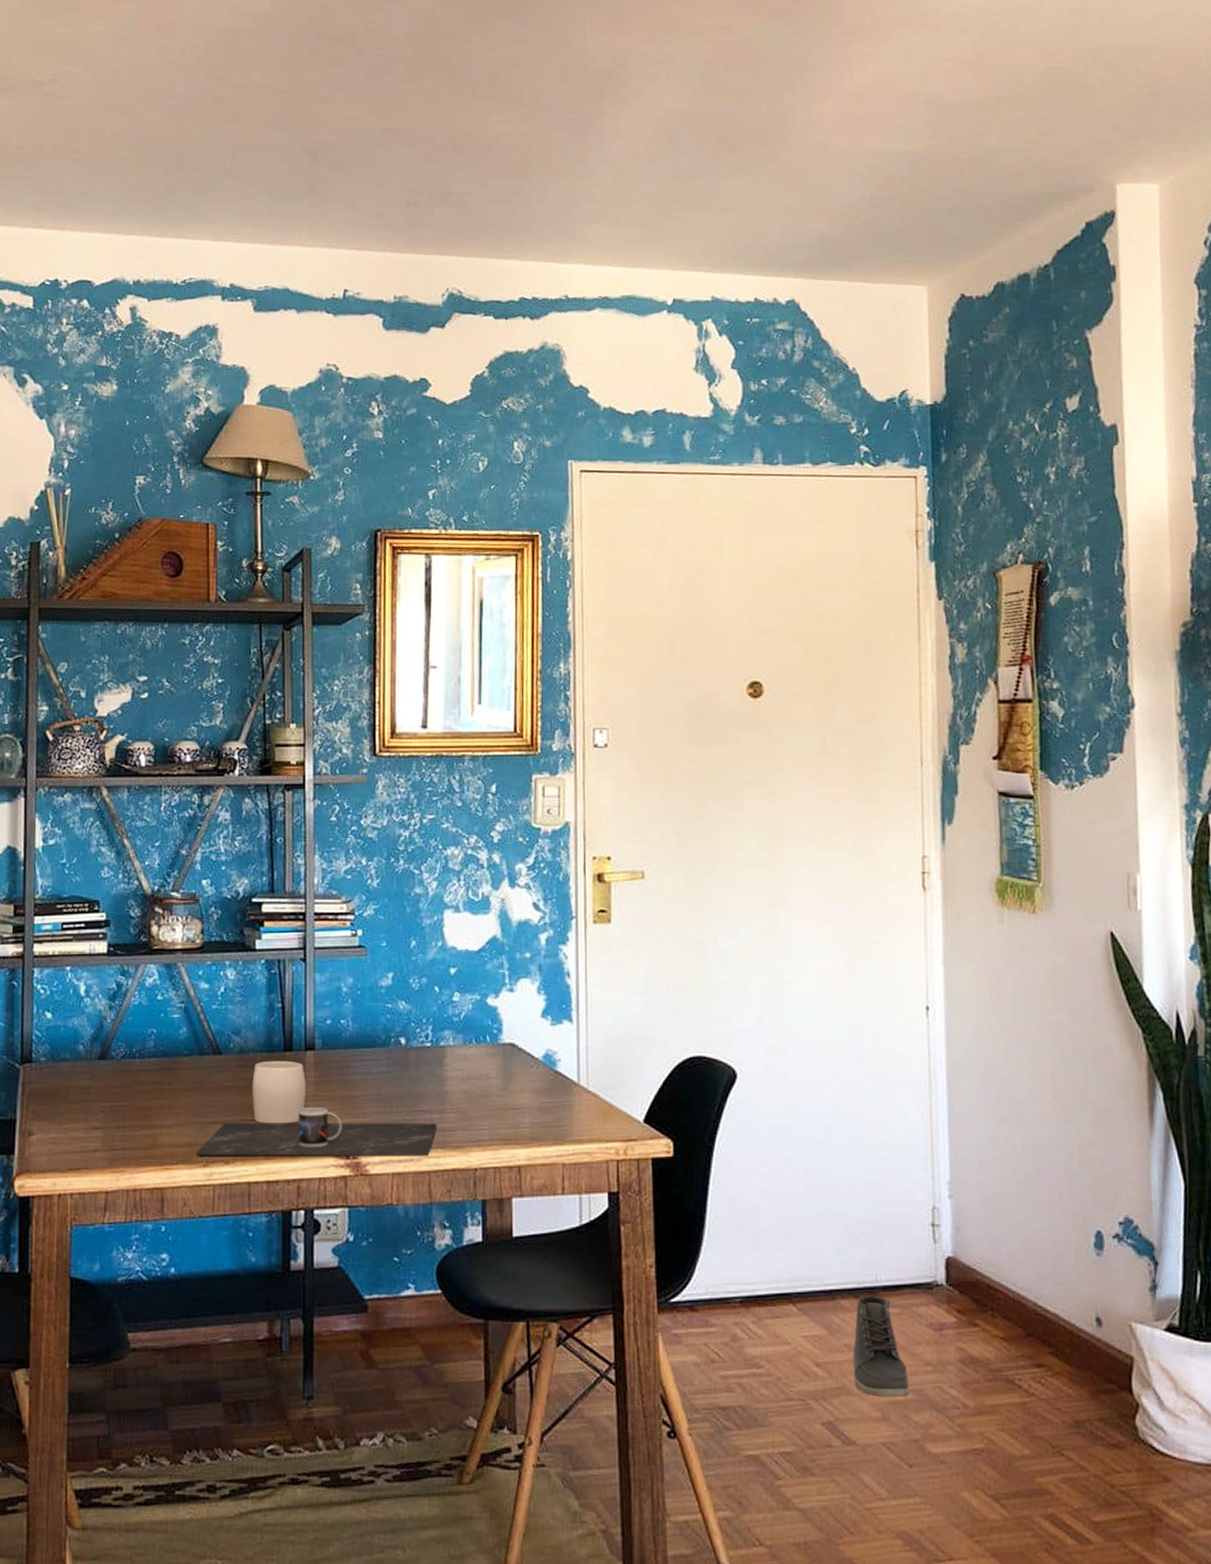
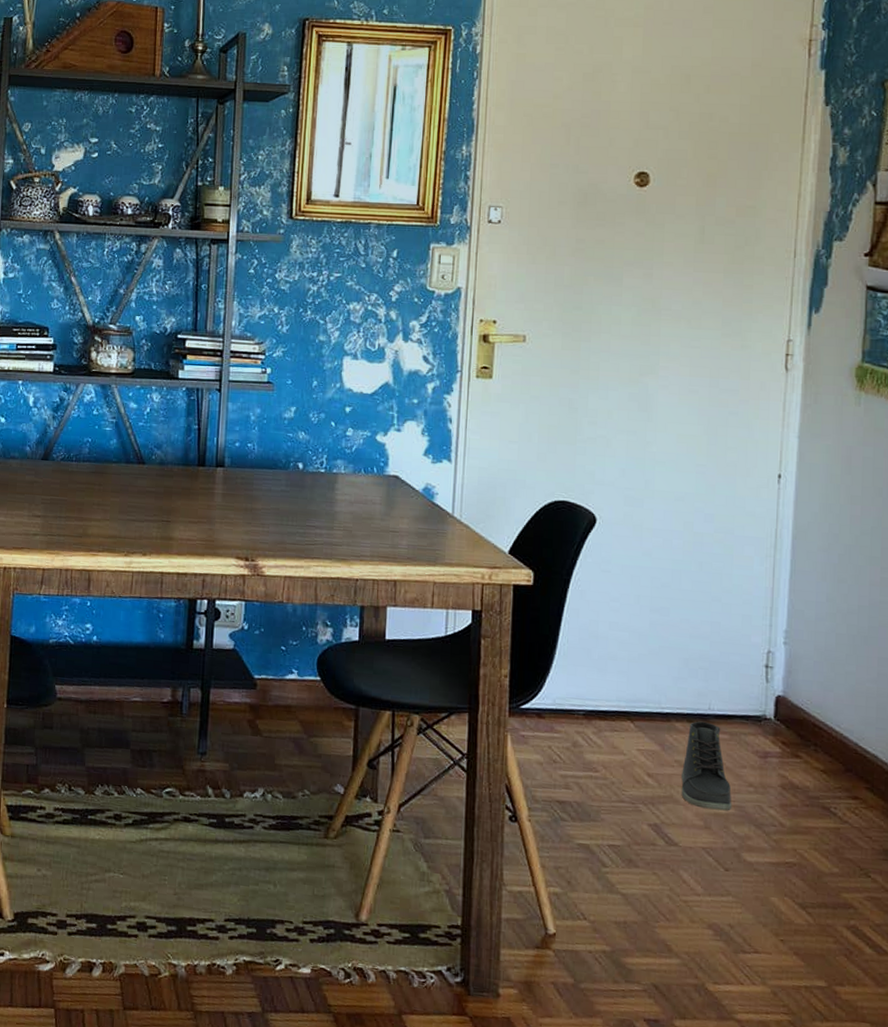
place setting: present [195,1106,438,1157] -> none [119,514,326,565]
mug: present [252,1060,306,1124] -> none [168,473,215,527]

